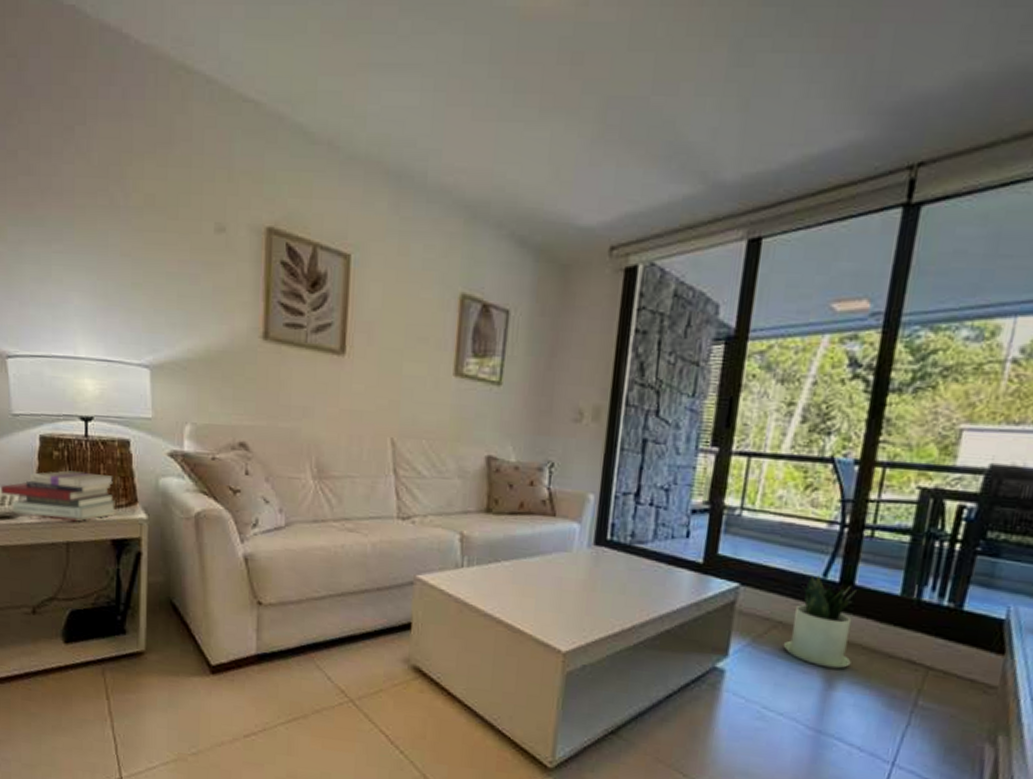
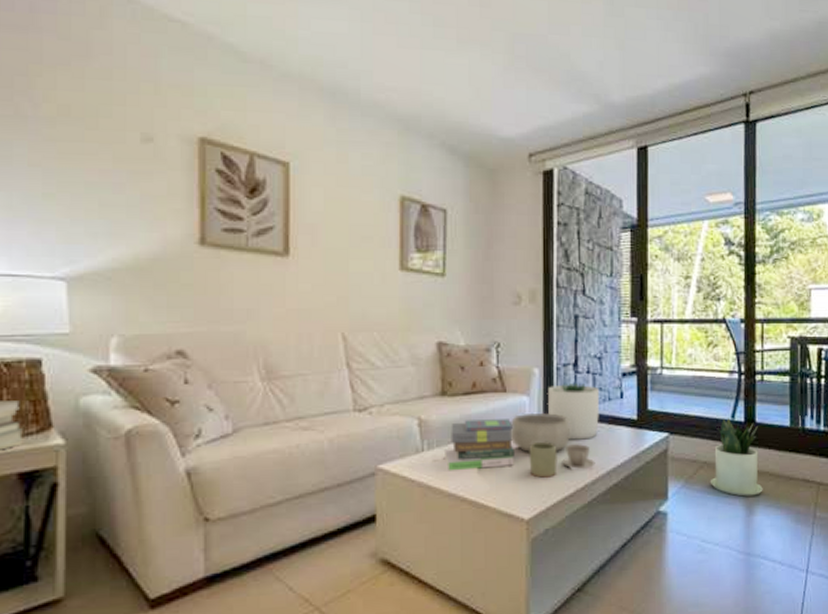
books: none [483,541,560,595] -> present [443,419,516,471]
decorative bowl: none [555,541,624,586] -> present [510,412,571,452]
mug: none [572,573,605,613] -> present [529,441,557,478]
planter: none [599,513,661,578] -> present [547,382,599,440]
teacup: none [609,581,647,610] -> present [562,444,596,470]

